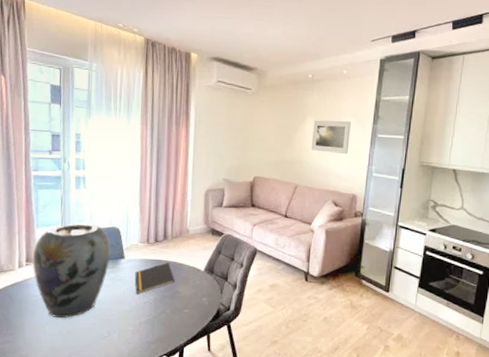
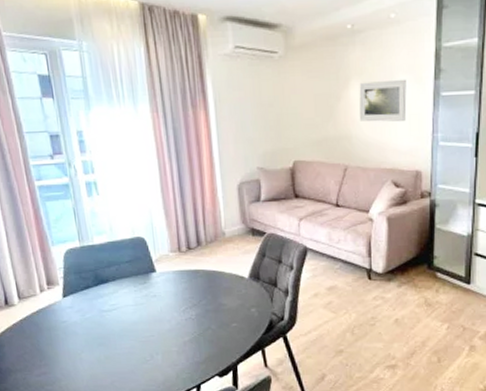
vase: present [32,223,111,319] -> none [52,236,140,344]
notepad: present [135,262,175,294] -> none [170,272,217,310]

